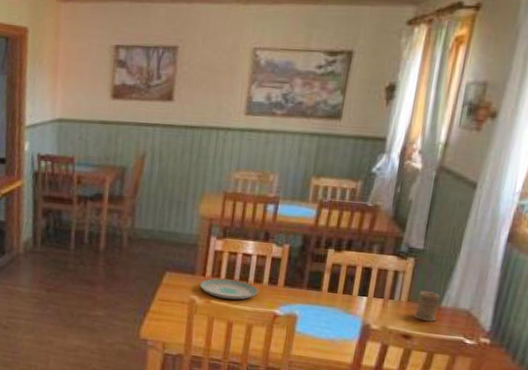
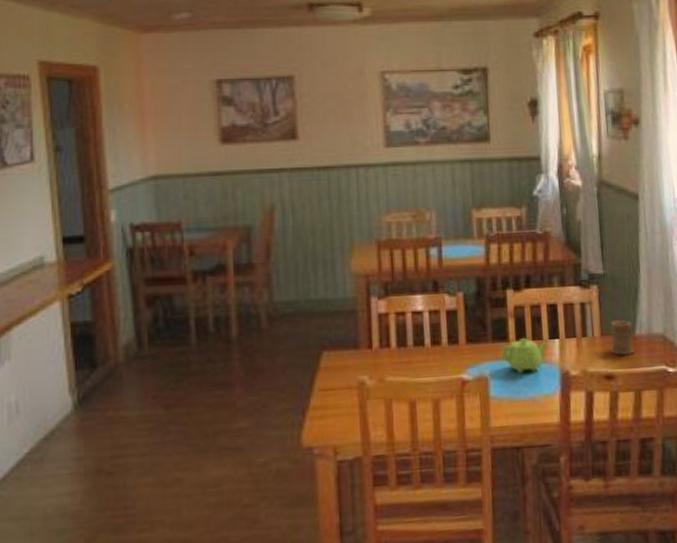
plate: present [199,278,259,300] -> none [367,346,439,373]
teapot: none [312,290,356,319] -> present [501,338,548,374]

